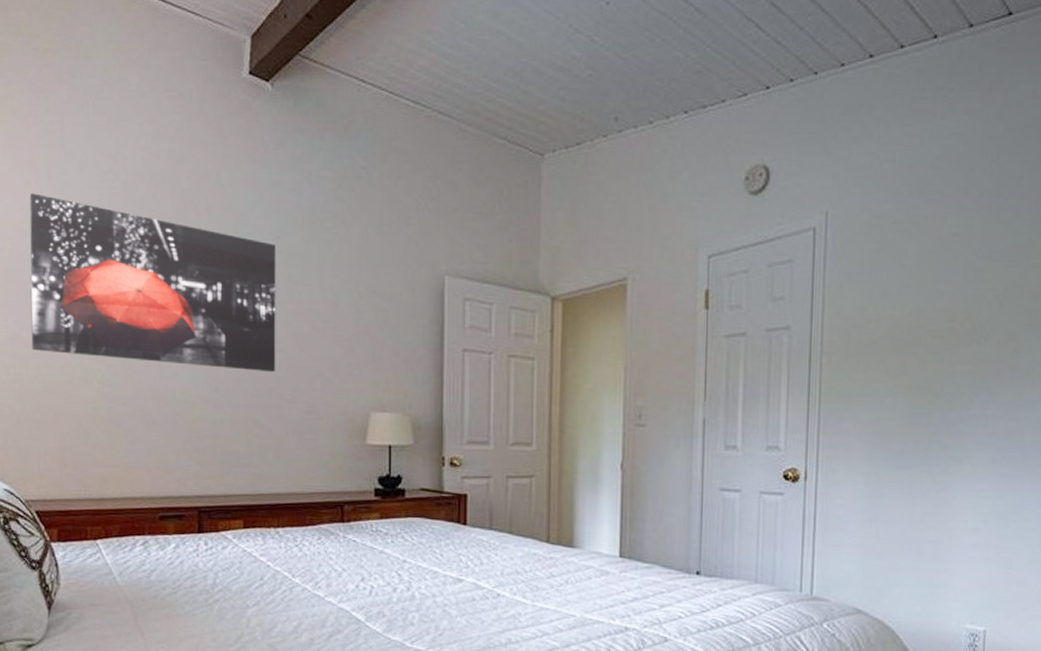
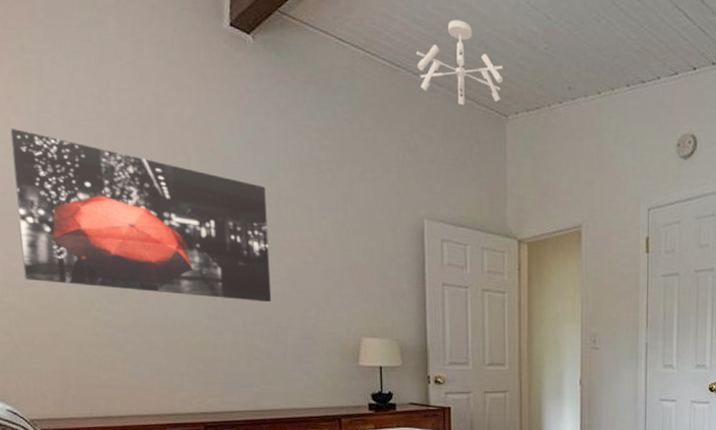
ceiling light fixture: none [443,50,540,145] -> present [416,20,503,105]

